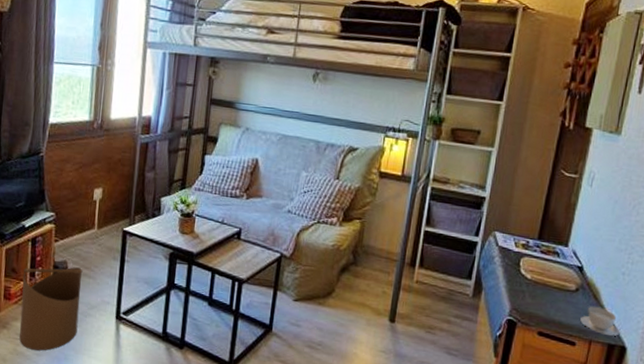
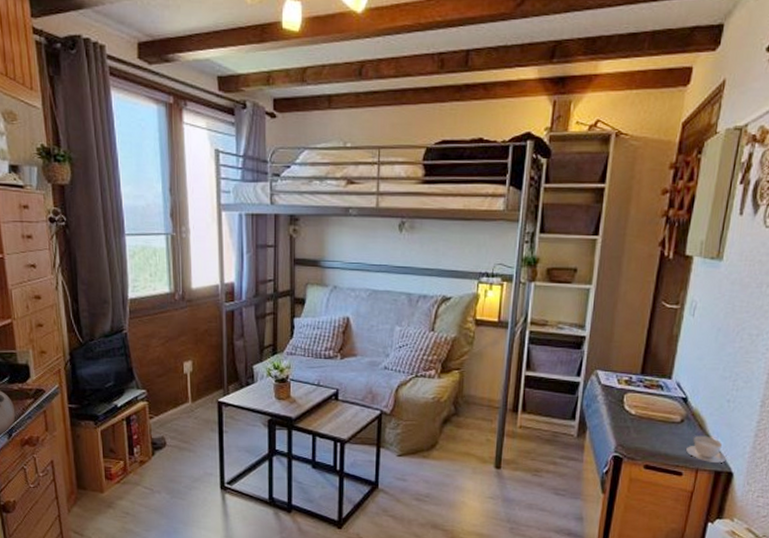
basket: present [19,267,83,351] -> none [121,442,183,526]

